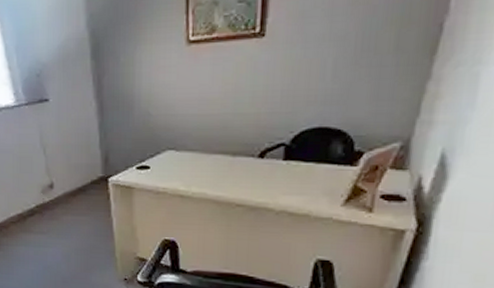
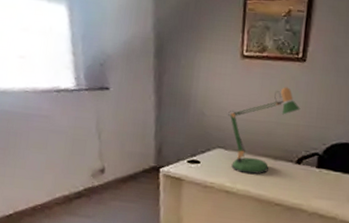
desk lamp: none [177,70,261,175] -> present [228,87,301,175]

